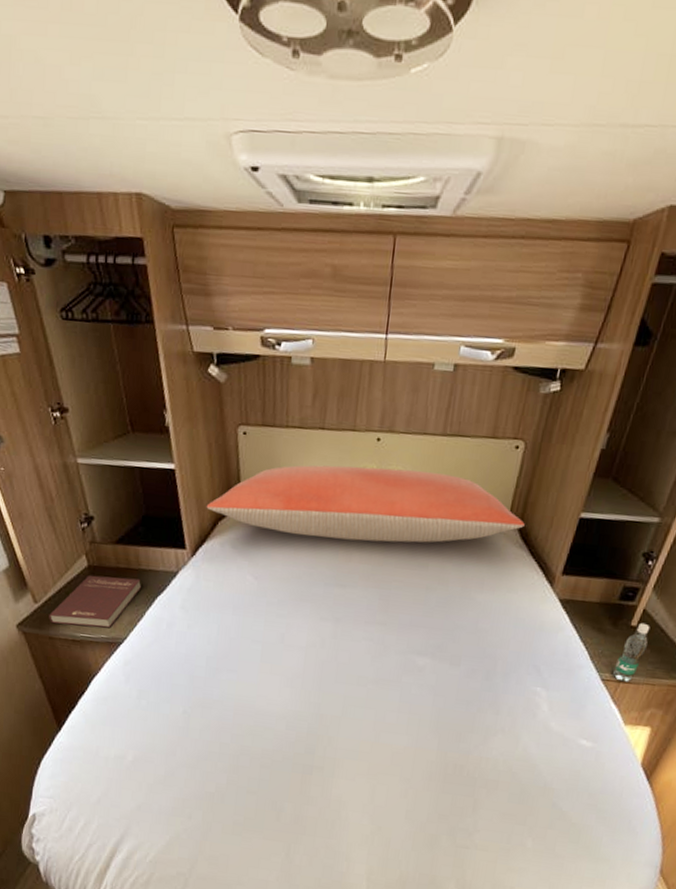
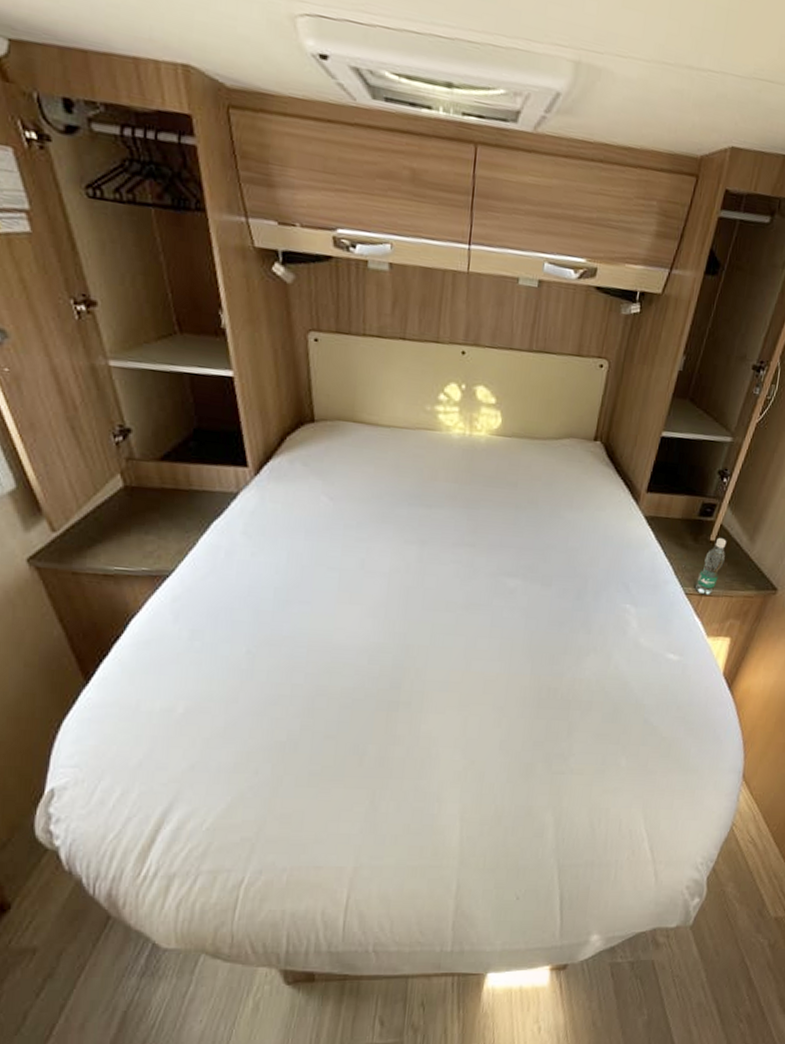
book: present [49,575,142,628] -> none [71,497,194,559]
pillow: present [206,464,525,543] -> none [272,376,611,461]

